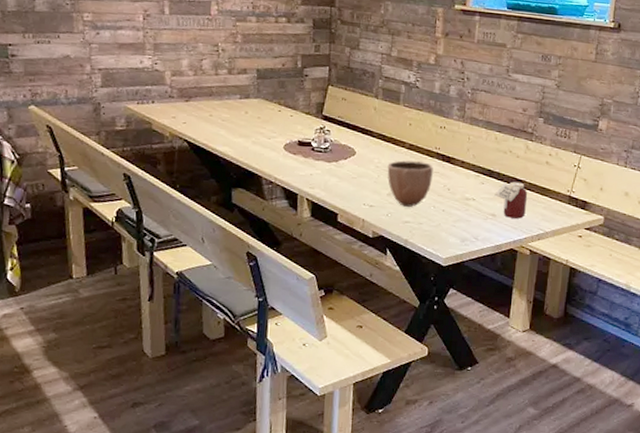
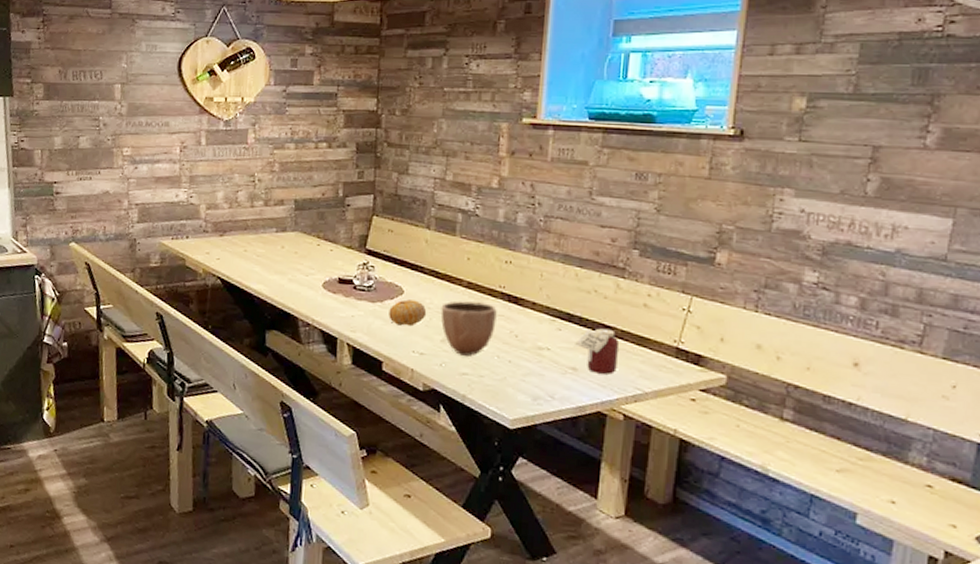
fruit: none [343,159,376,183] -> present [388,299,427,327]

